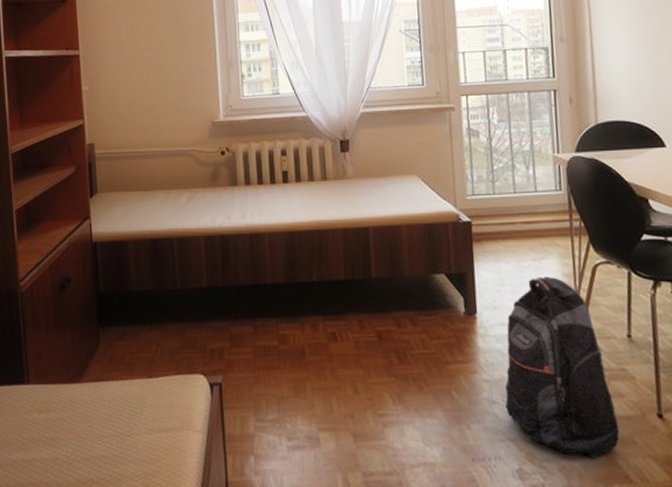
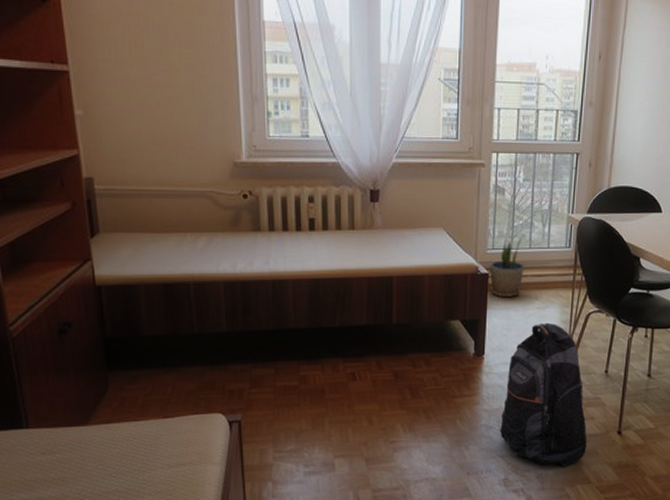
potted plant: none [471,178,512,247] -> present [489,234,524,297]

